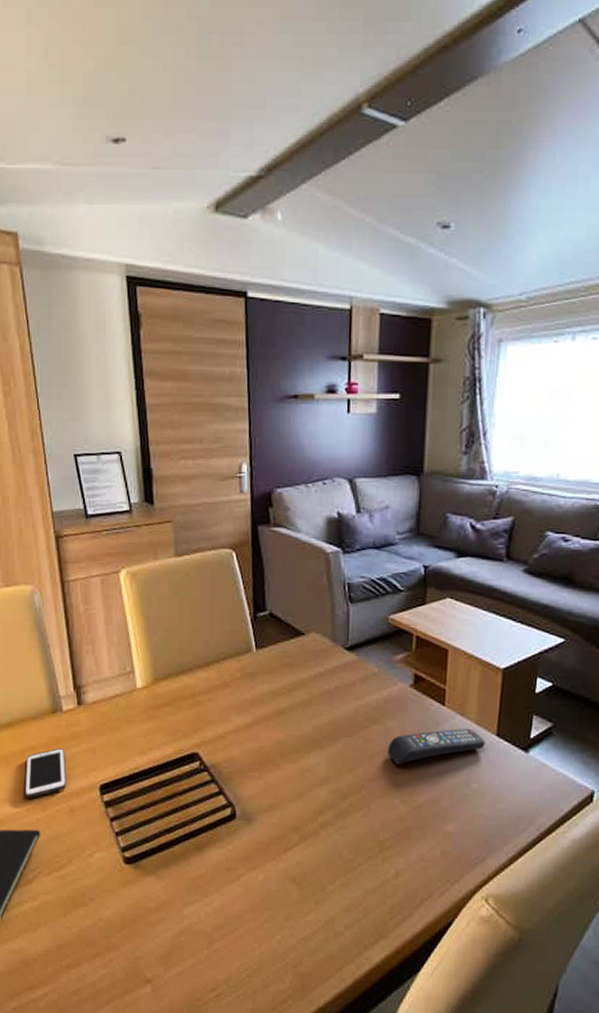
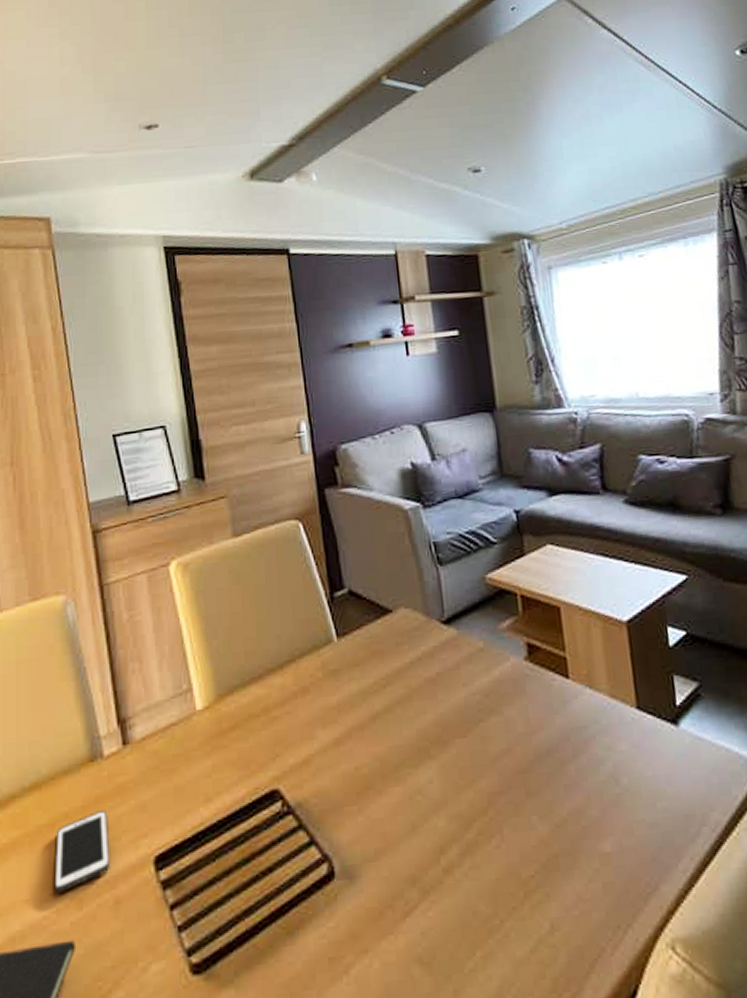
remote control: present [387,728,485,765] -> none [511,703,626,767]

